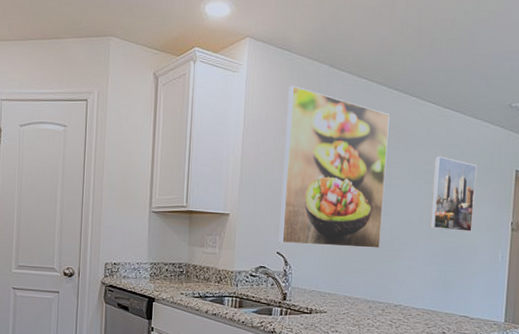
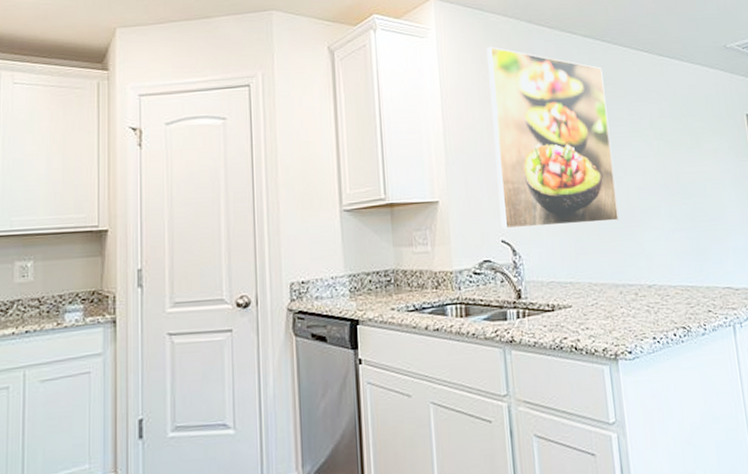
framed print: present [430,156,478,233] -> none [659,108,715,190]

